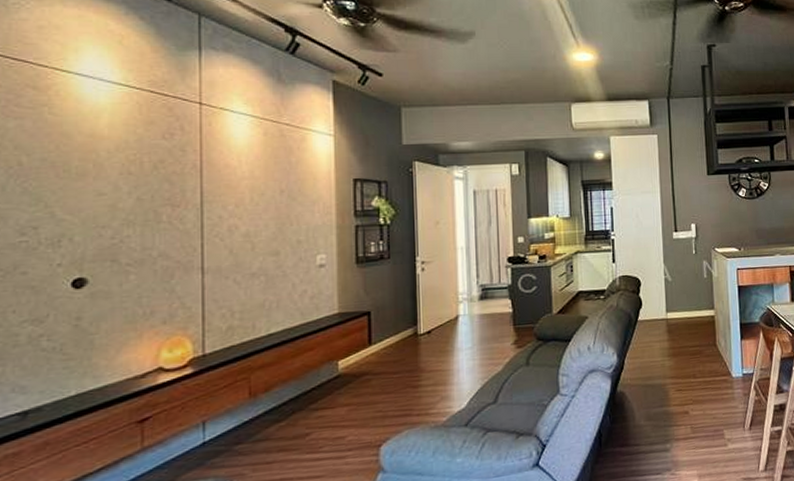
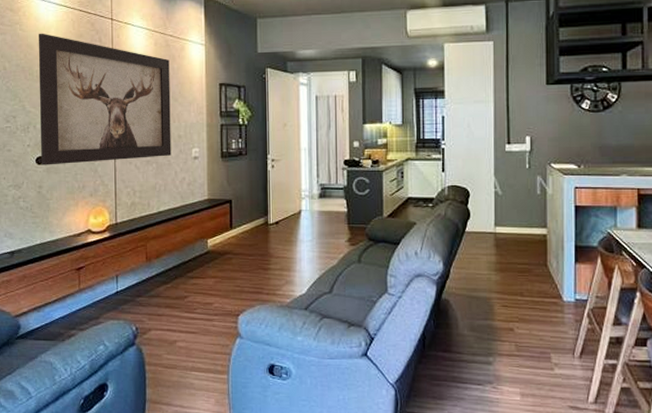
wall art: none [81,118,287,290] -> present [39,33,171,165]

